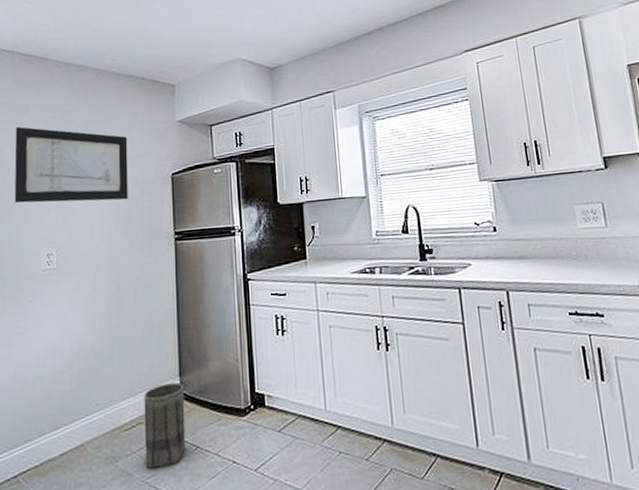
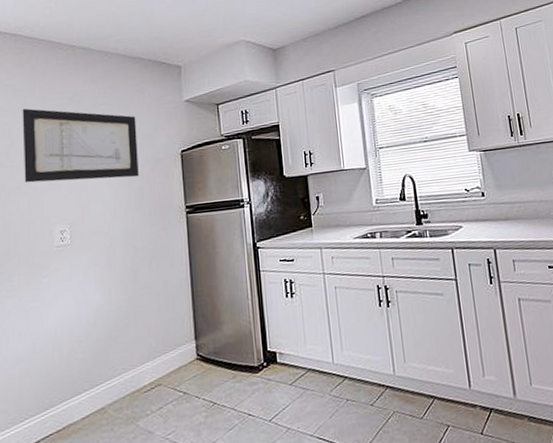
basket: present [144,382,186,468] -> none [161,345,203,426]

